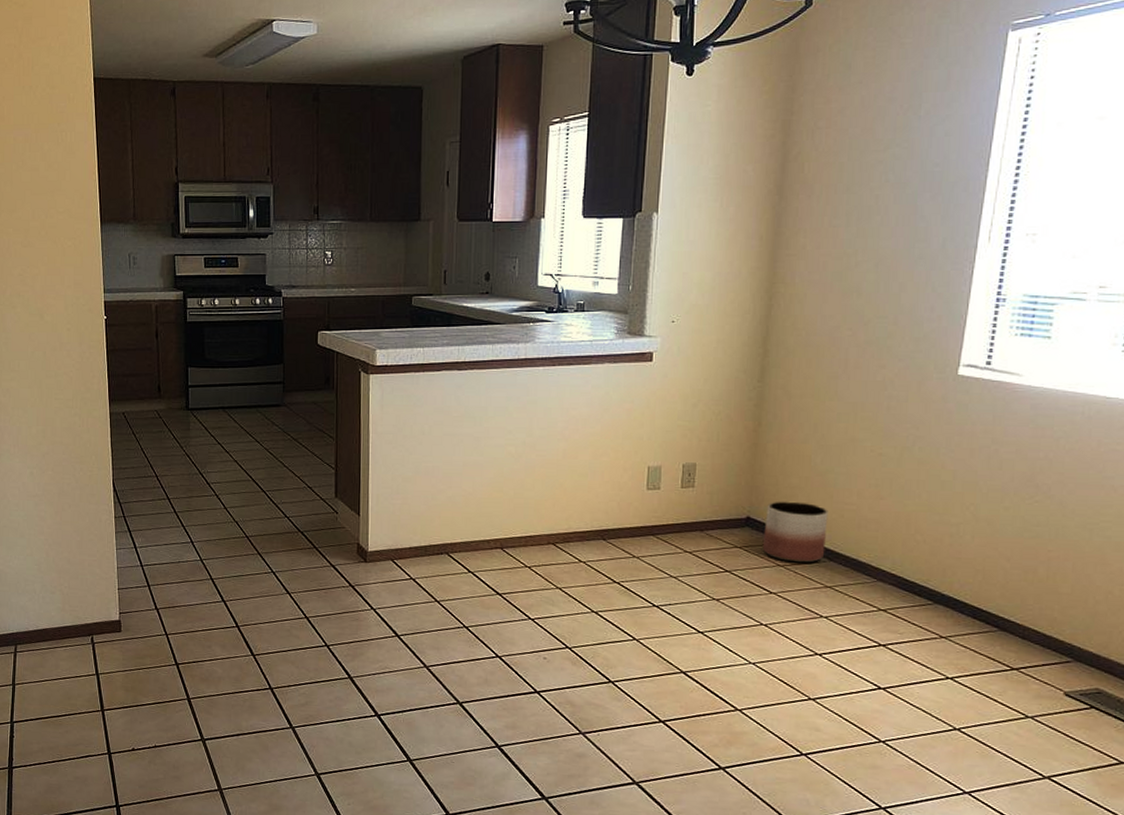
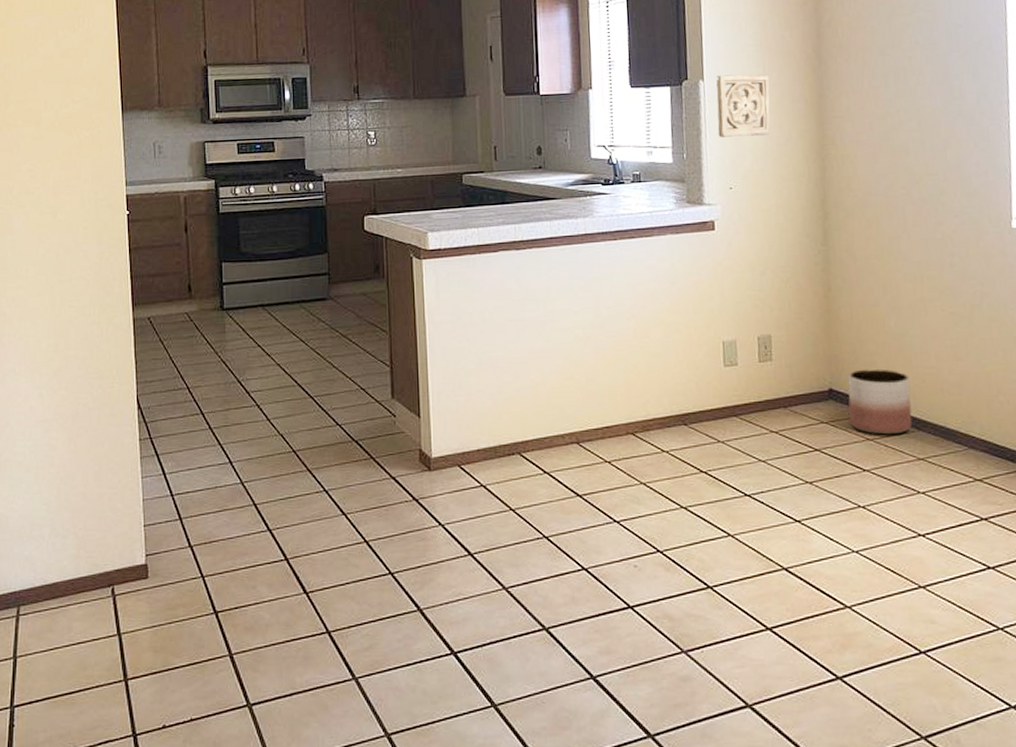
wall ornament: none [666,208,726,271] -> present [716,74,771,137]

